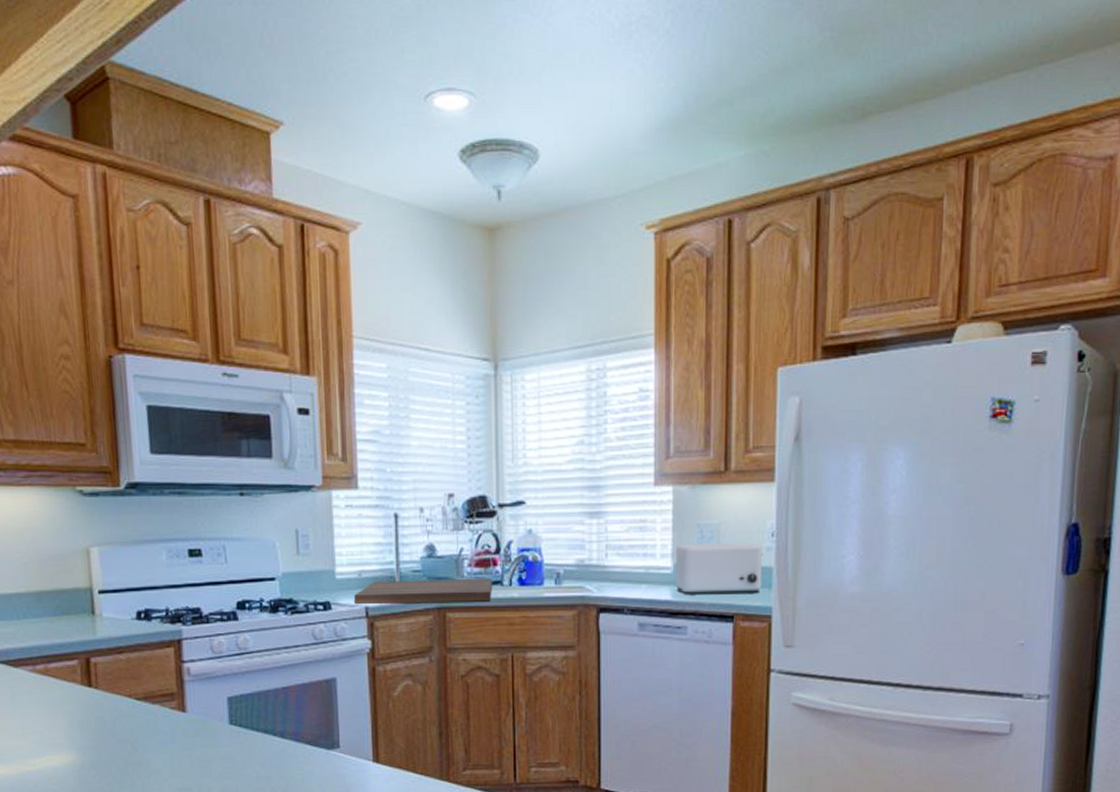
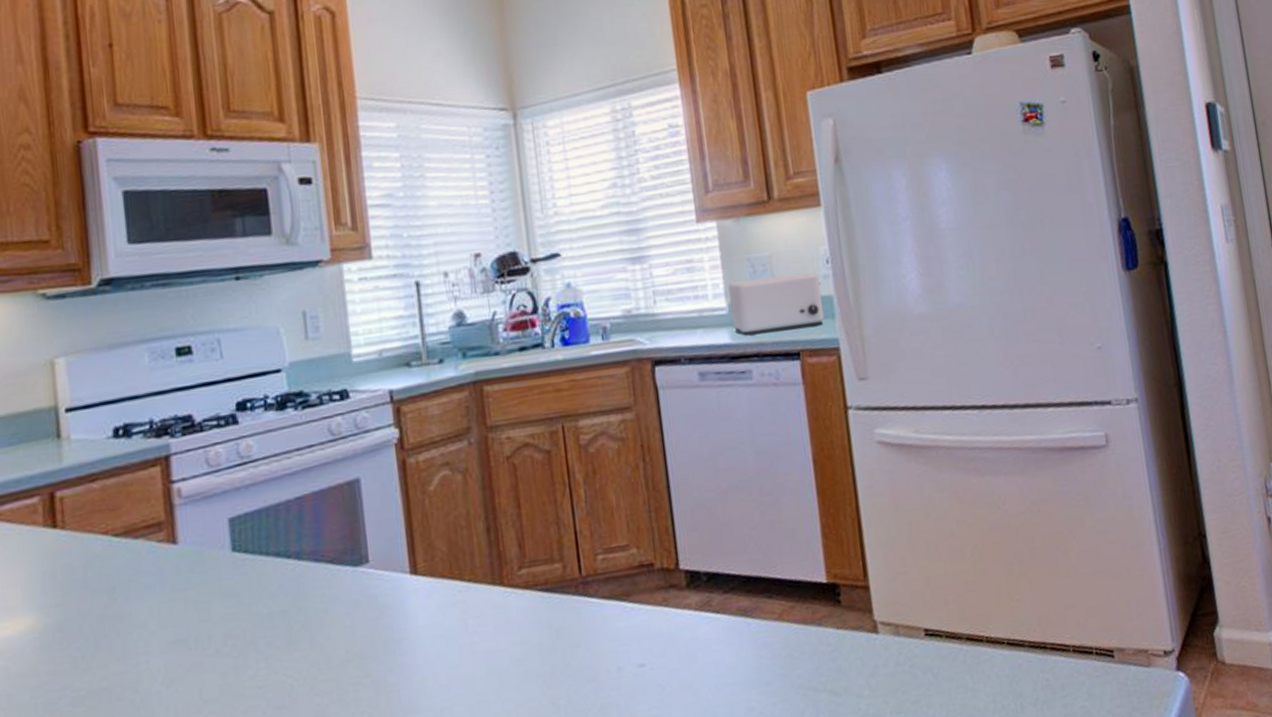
cutting board: present [354,579,492,605] -> none [375,342,533,390]

